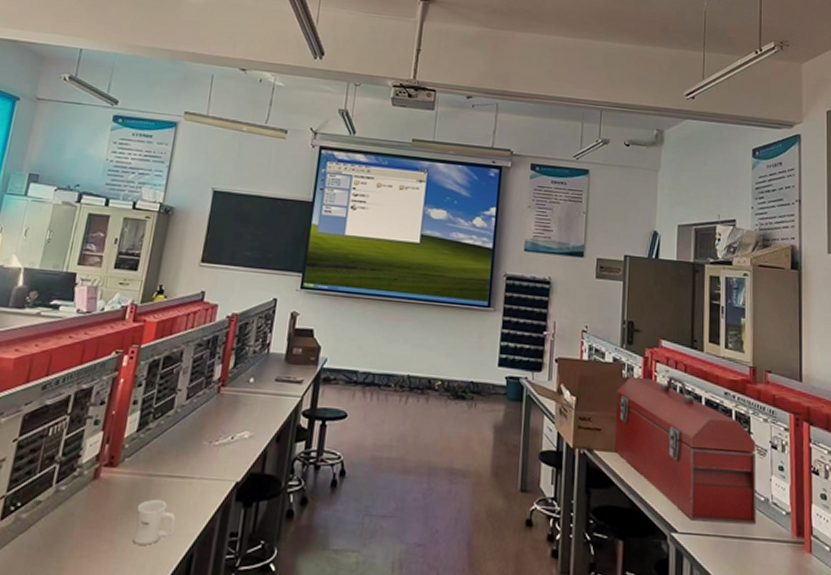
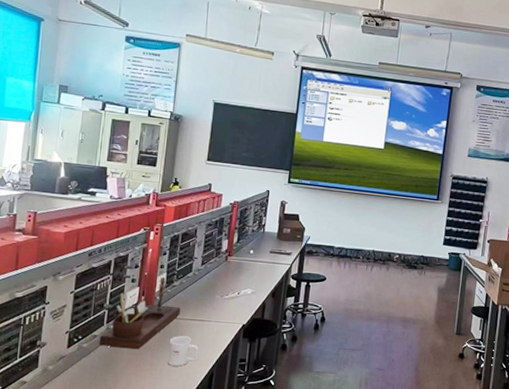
desk organizer: none [42,417,155,521] -> present [99,277,181,350]

